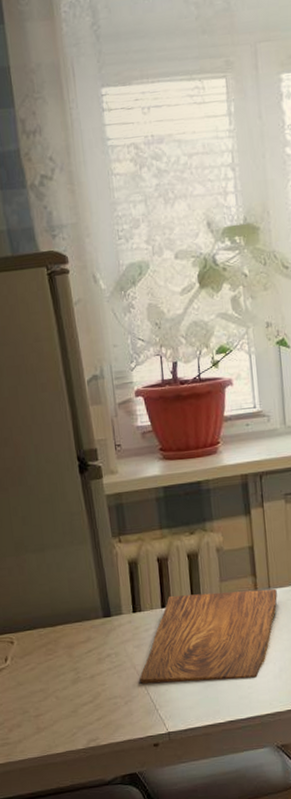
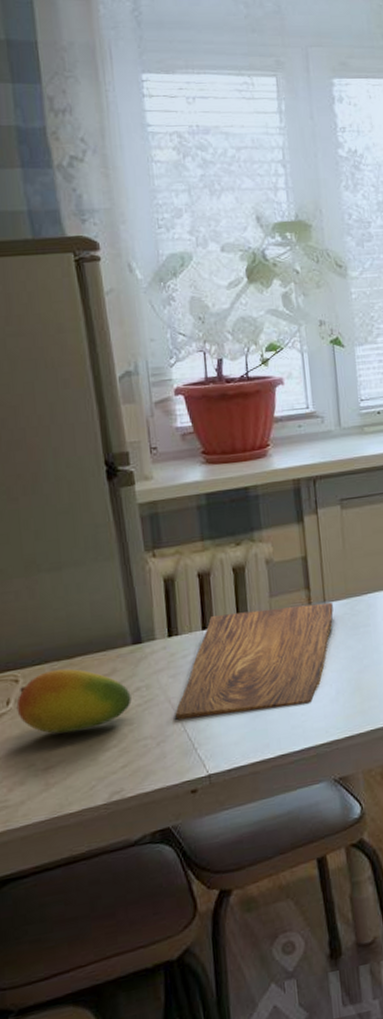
fruit: none [12,635,104,688] -> present [16,668,132,734]

